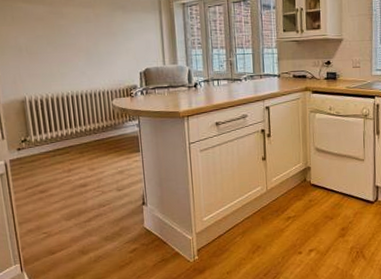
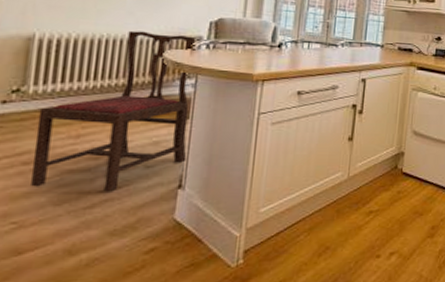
dining chair: none [41,86,144,210] -> present [31,30,195,192]

